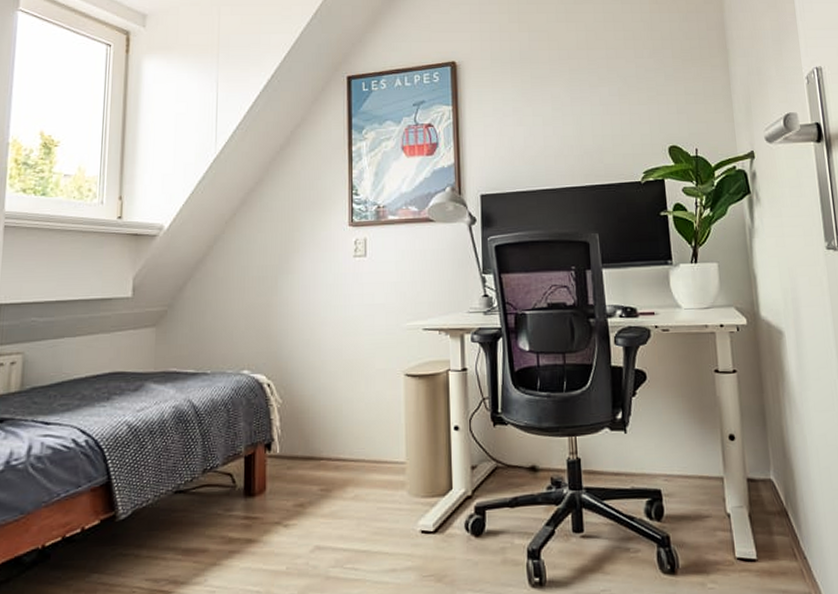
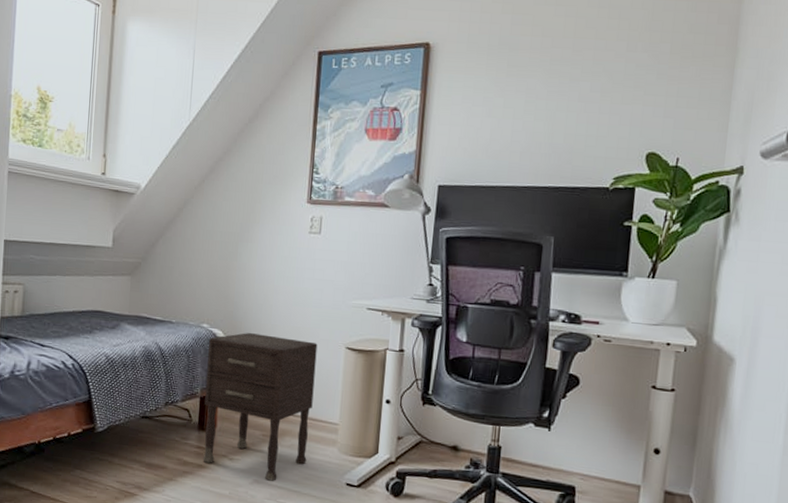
nightstand: none [250,373,375,544] -> present [203,333,318,481]

